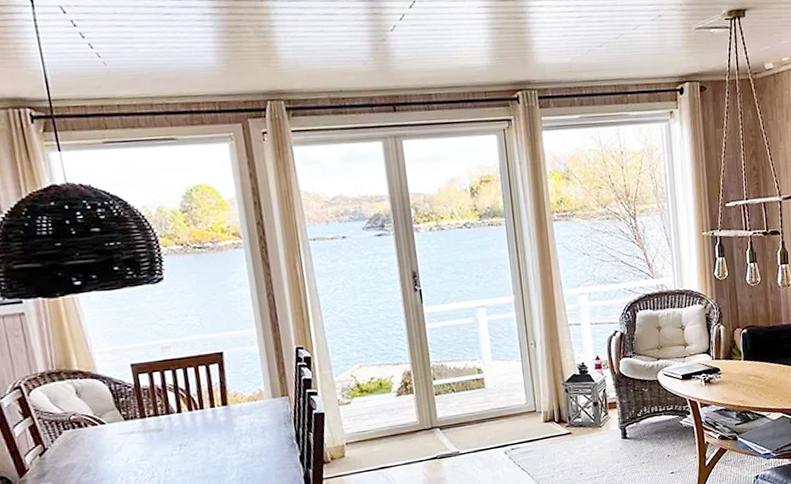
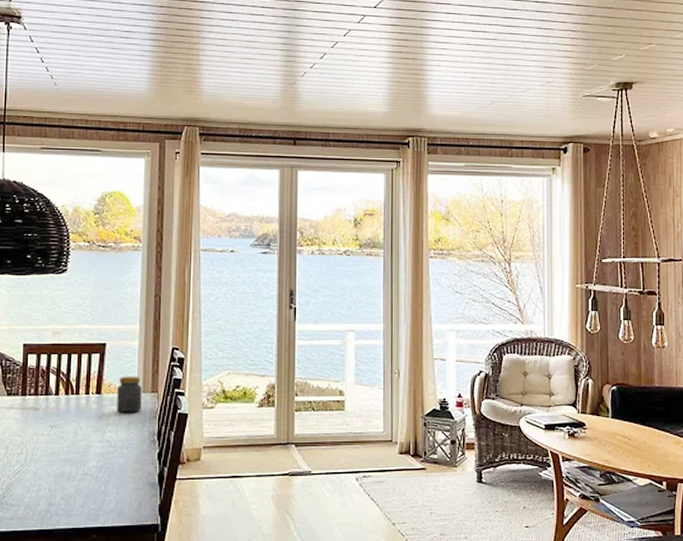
jar: none [244,381,274,422] -> present [117,376,142,413]

